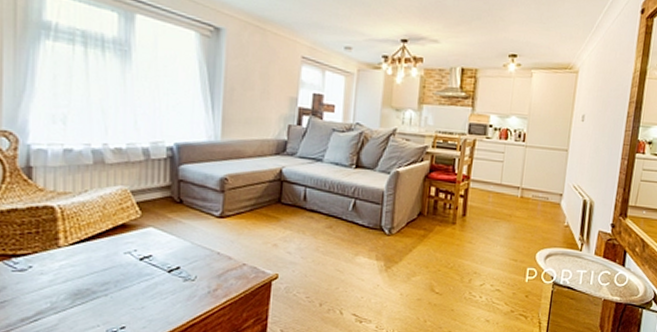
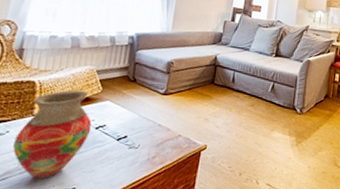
vase: none [39,215,134,319] -> present [12,89,92,180]

